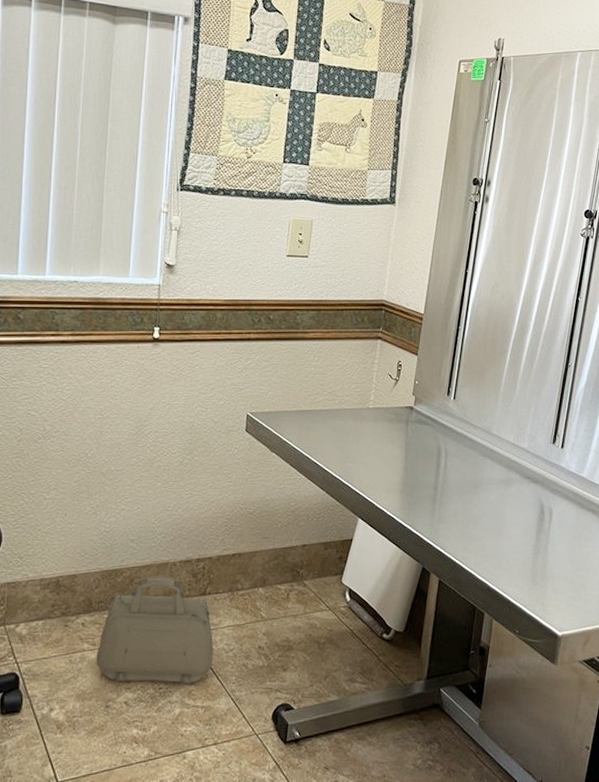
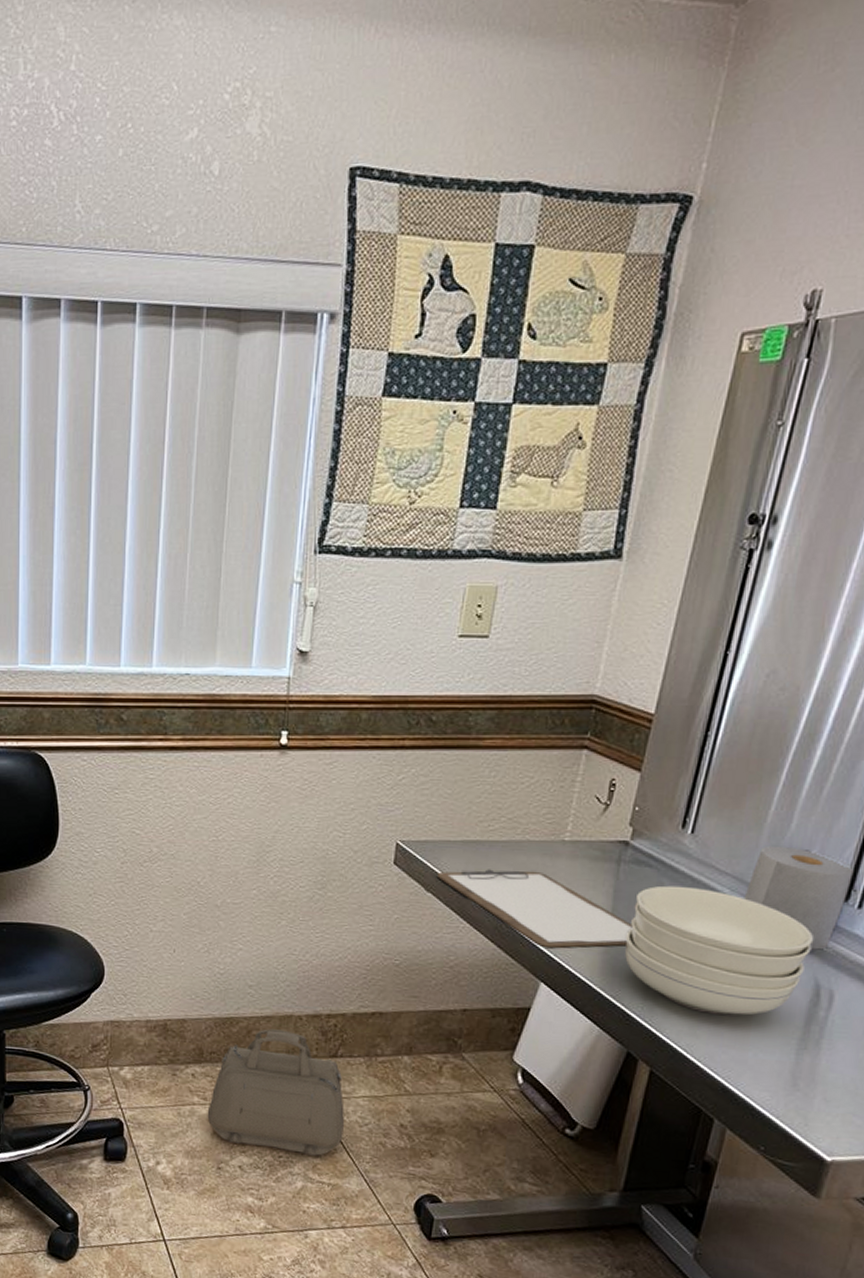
clipboard: none [278,432,420,491] -> present [436,869,633,949]
bowl: none [415,438,537,532] -> present [624,885,815,1016]
paper towel roll: none [491,406,556,480] -> present [743,845,854,950]

